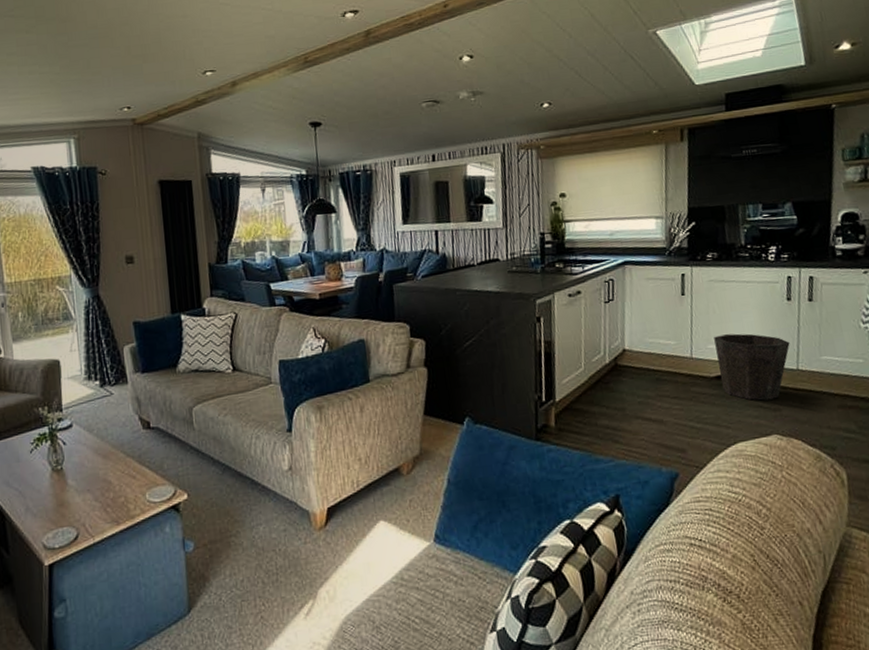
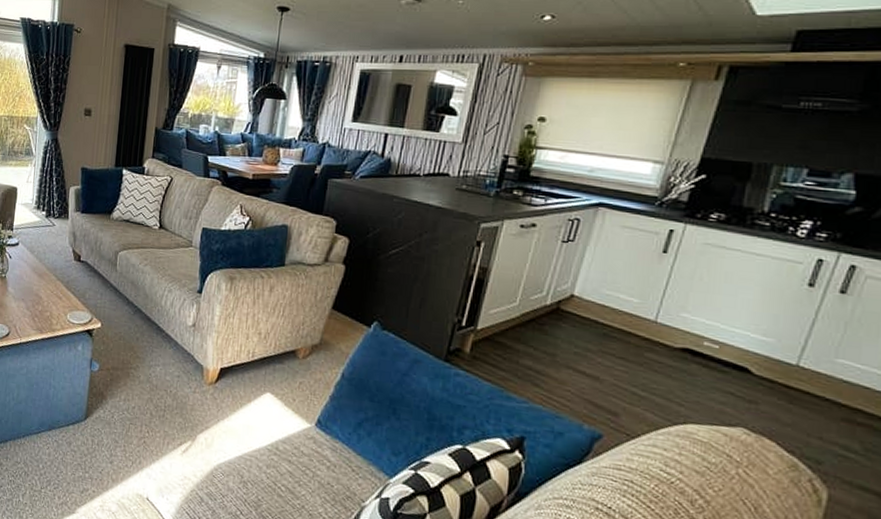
waste bin: present [713,333,790,401] -> none [686,305,796,390]

